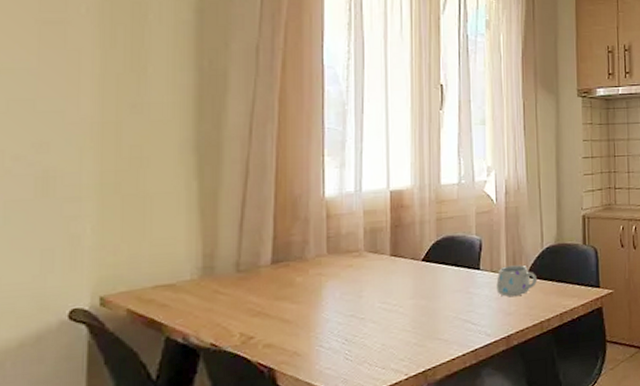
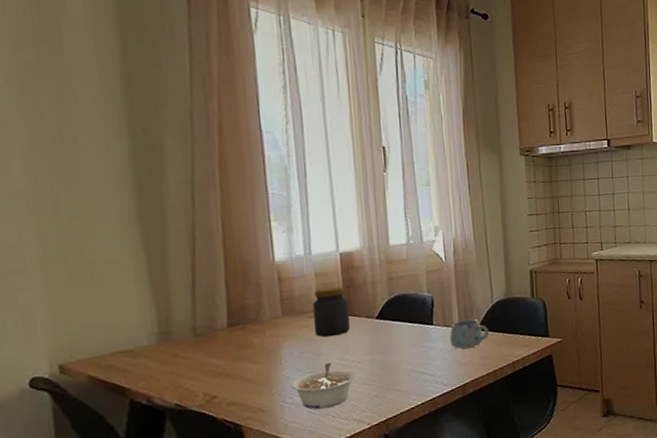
legume: none [330,305,396,356] -> present [291,362,356,409]
jar: none [359,224,396,278] -> present [313,285,351,337]

